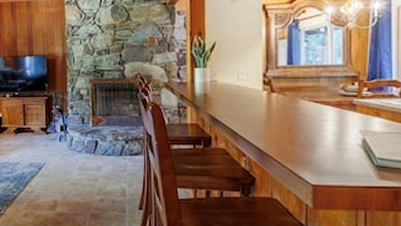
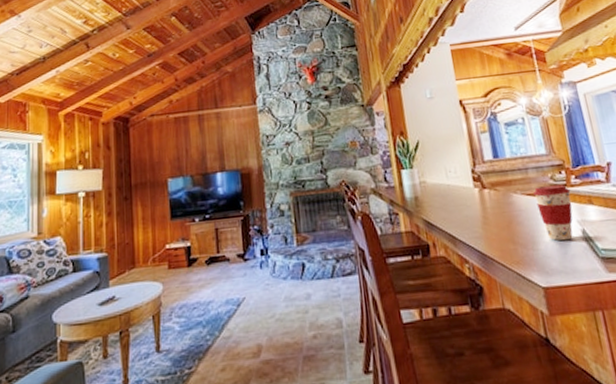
coffee cup: none [321,95,360,147] -> present [533,184,573,241]

